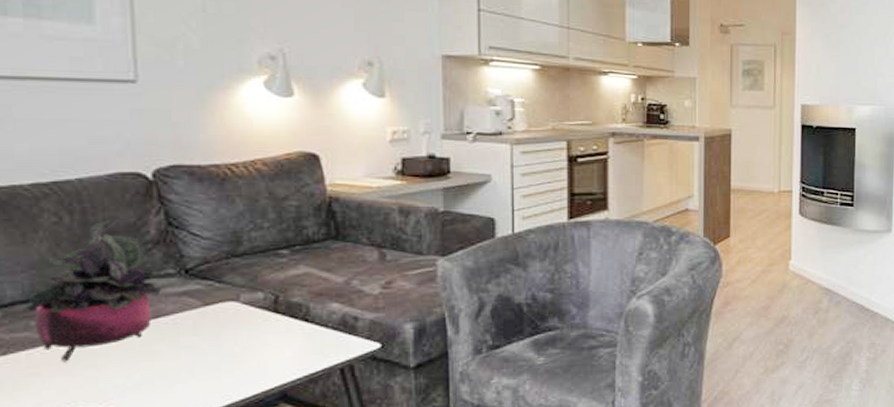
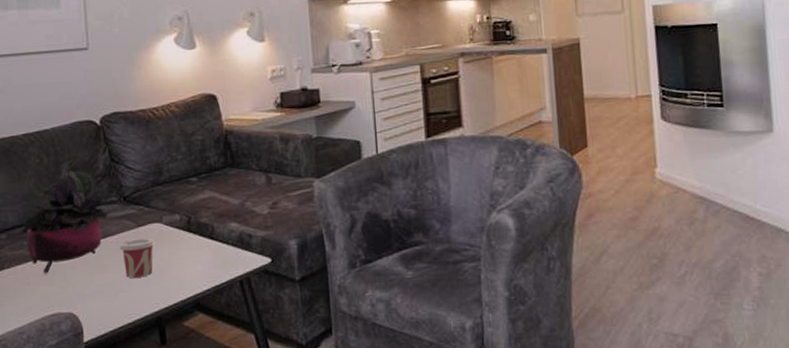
cup: none [178,318,228,366] -> present [120,237,155,278]

